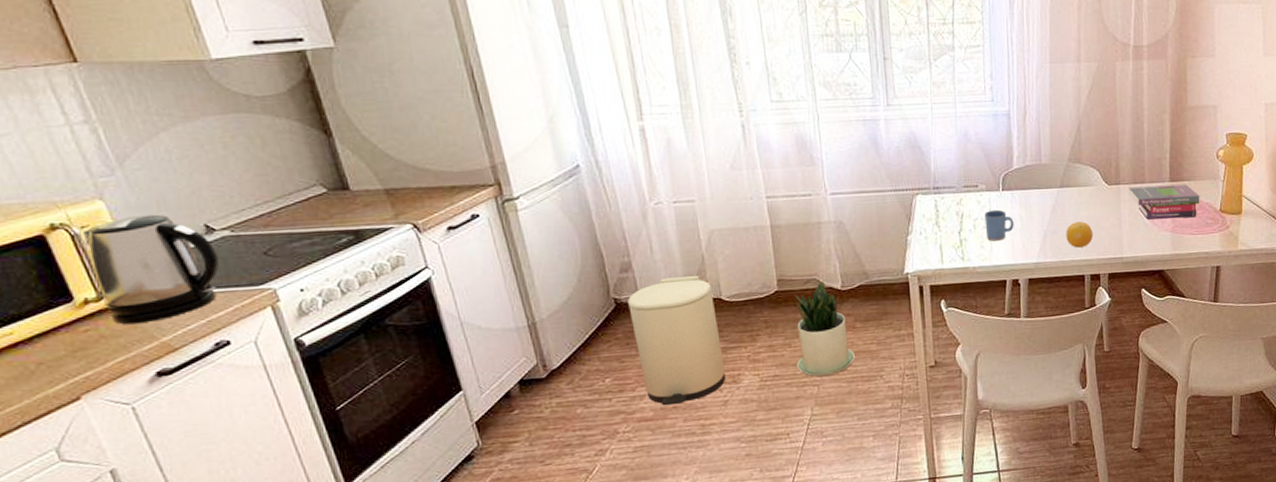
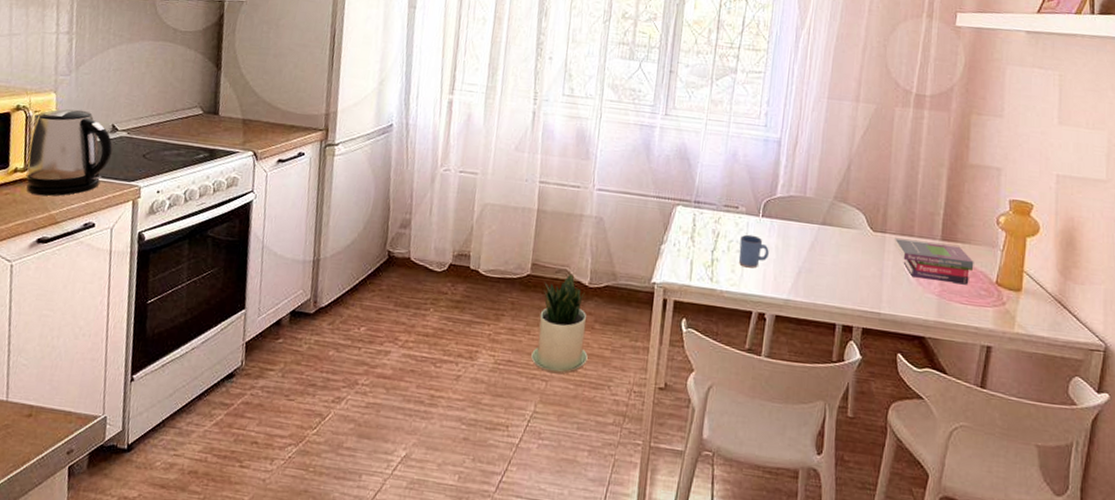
pedal bin: present [628,276,726,406] -> none [392,241,473,369]
fruit: present [1066,222,1094,248] -> none [821,264,851,293]

